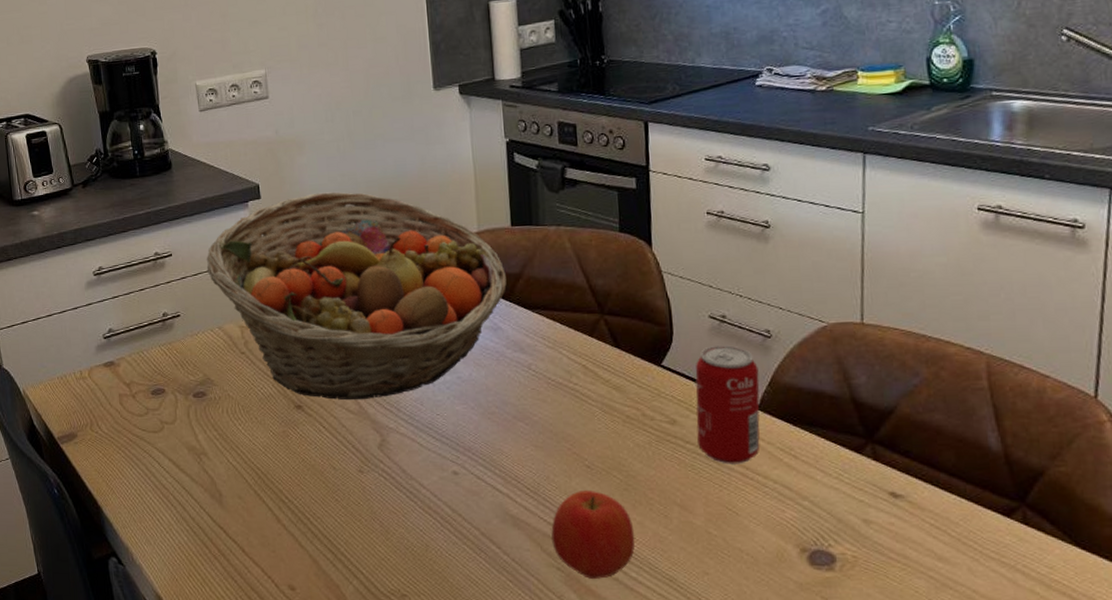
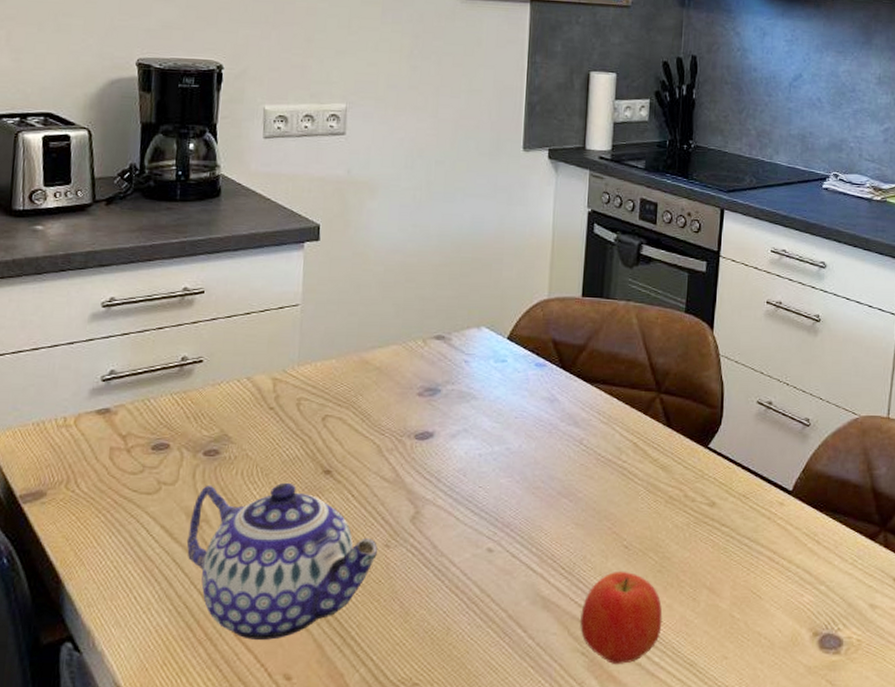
teapot: none [191,418,353,555] -> present [186,483,377,640]
fruit basket: present [206,192,507,401] -> none [243,241,570,468]
beverage can: present [695,345,760,464] -> none [733,431,795,548]

